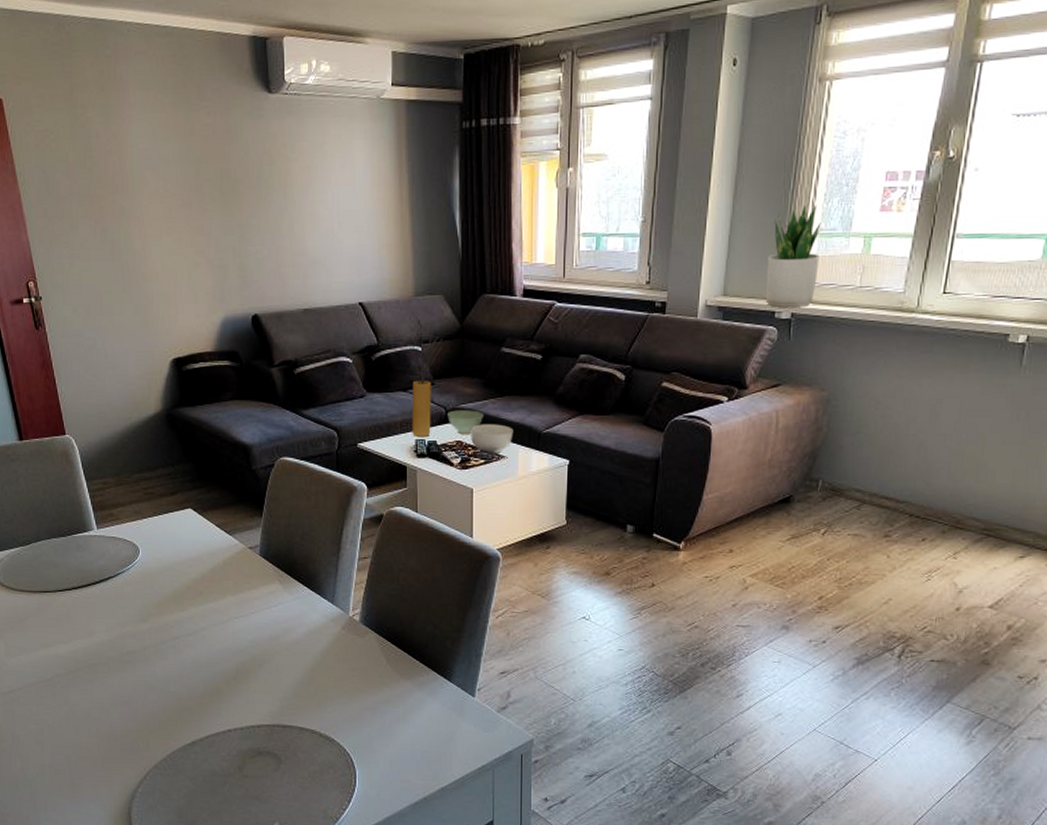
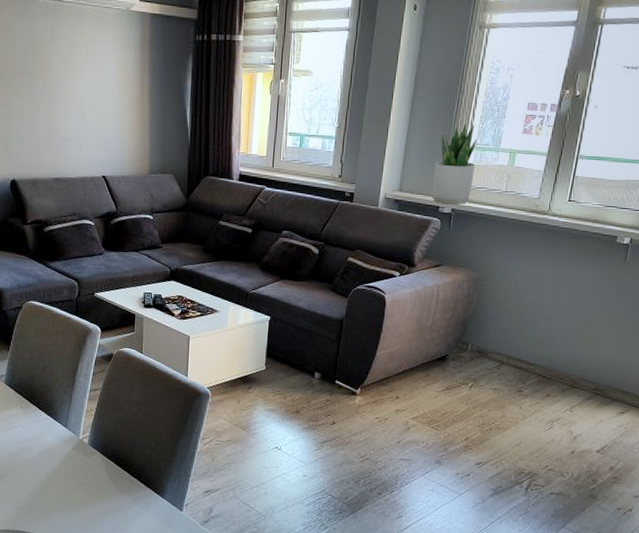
vase: present [409,331,443,438] -> none [141,203,172,291]
bowl: present [447,410,485,435] -> none [171,270,203,291]
bowl: present [469,424,514,454] -> none [189,283,226,309]

